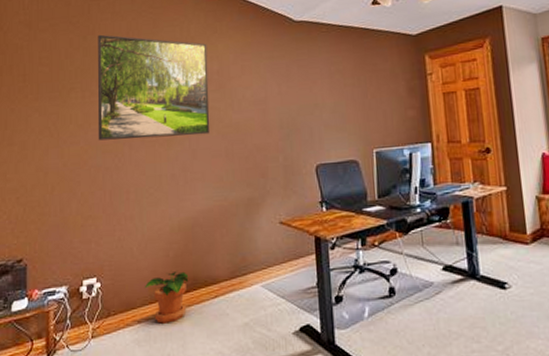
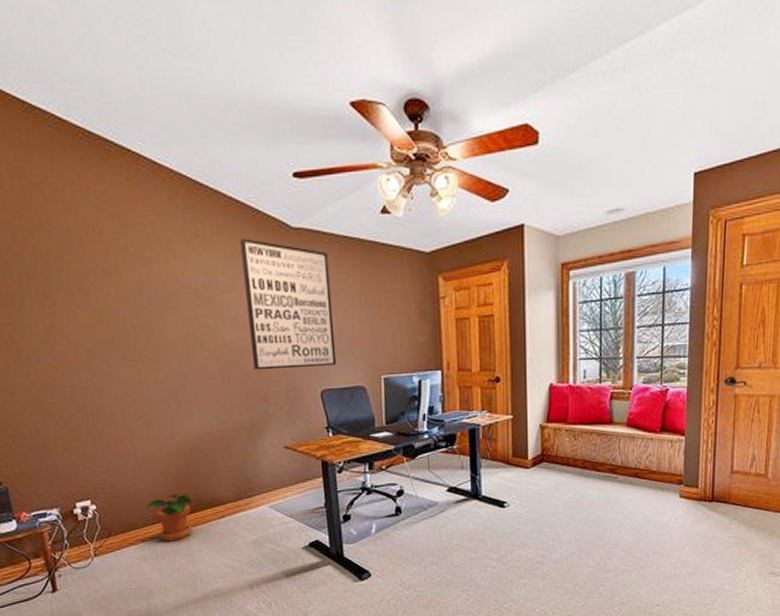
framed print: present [97,34,210,141] -> none [48,230,202,358]
wall art: none [250,32,332,148] -> present [240,238,337,371]

